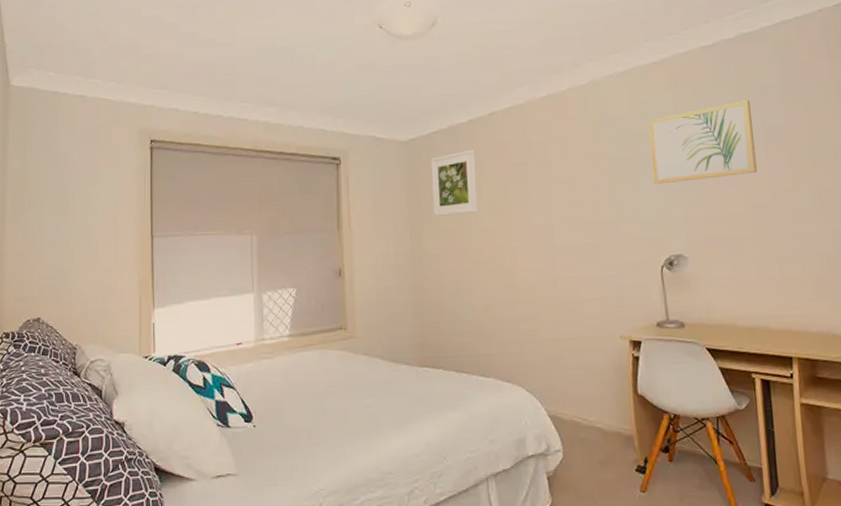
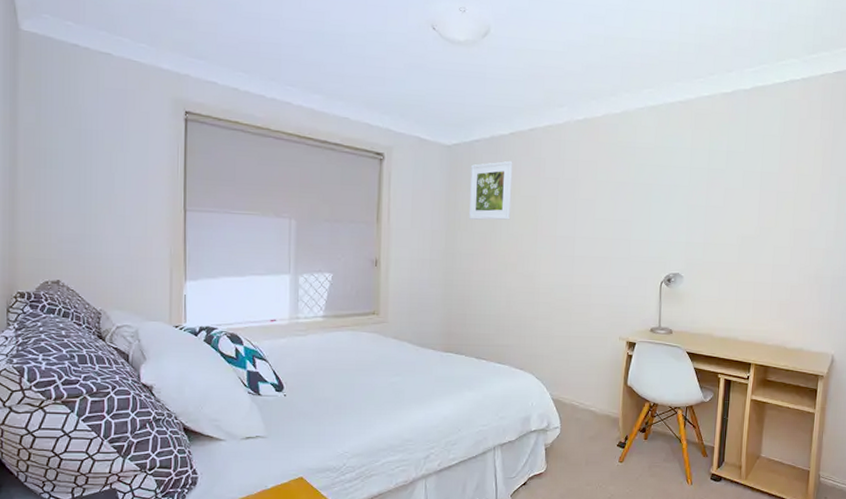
wall art: present [648,100,757,185] -> none [665,146,754,212]

